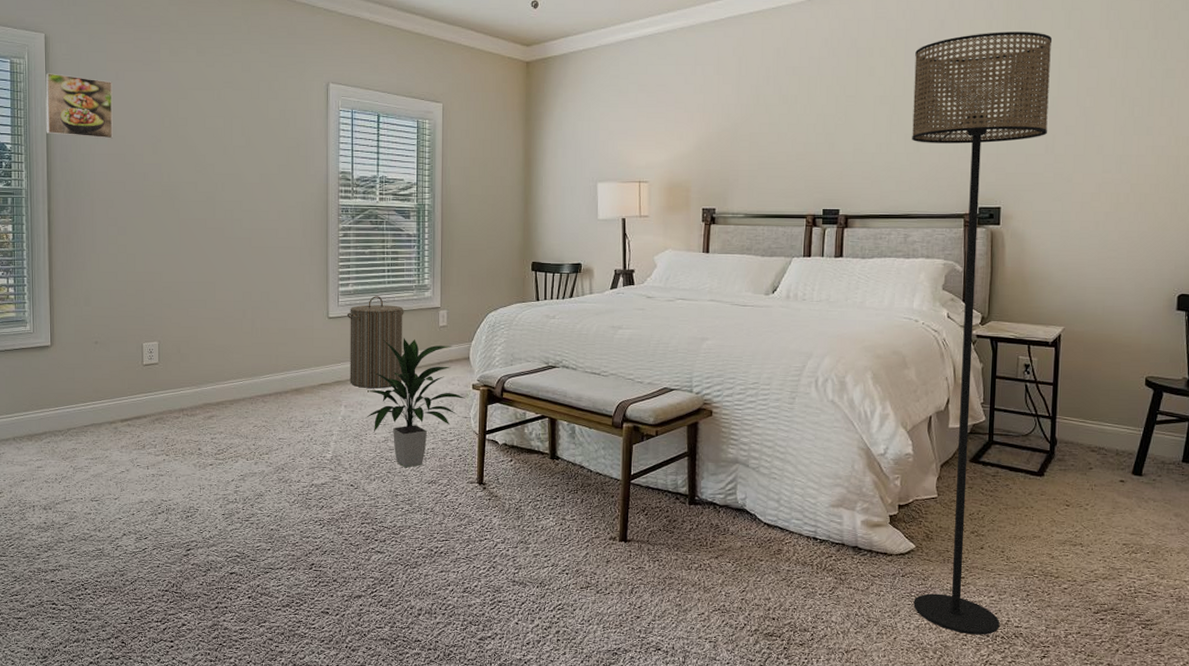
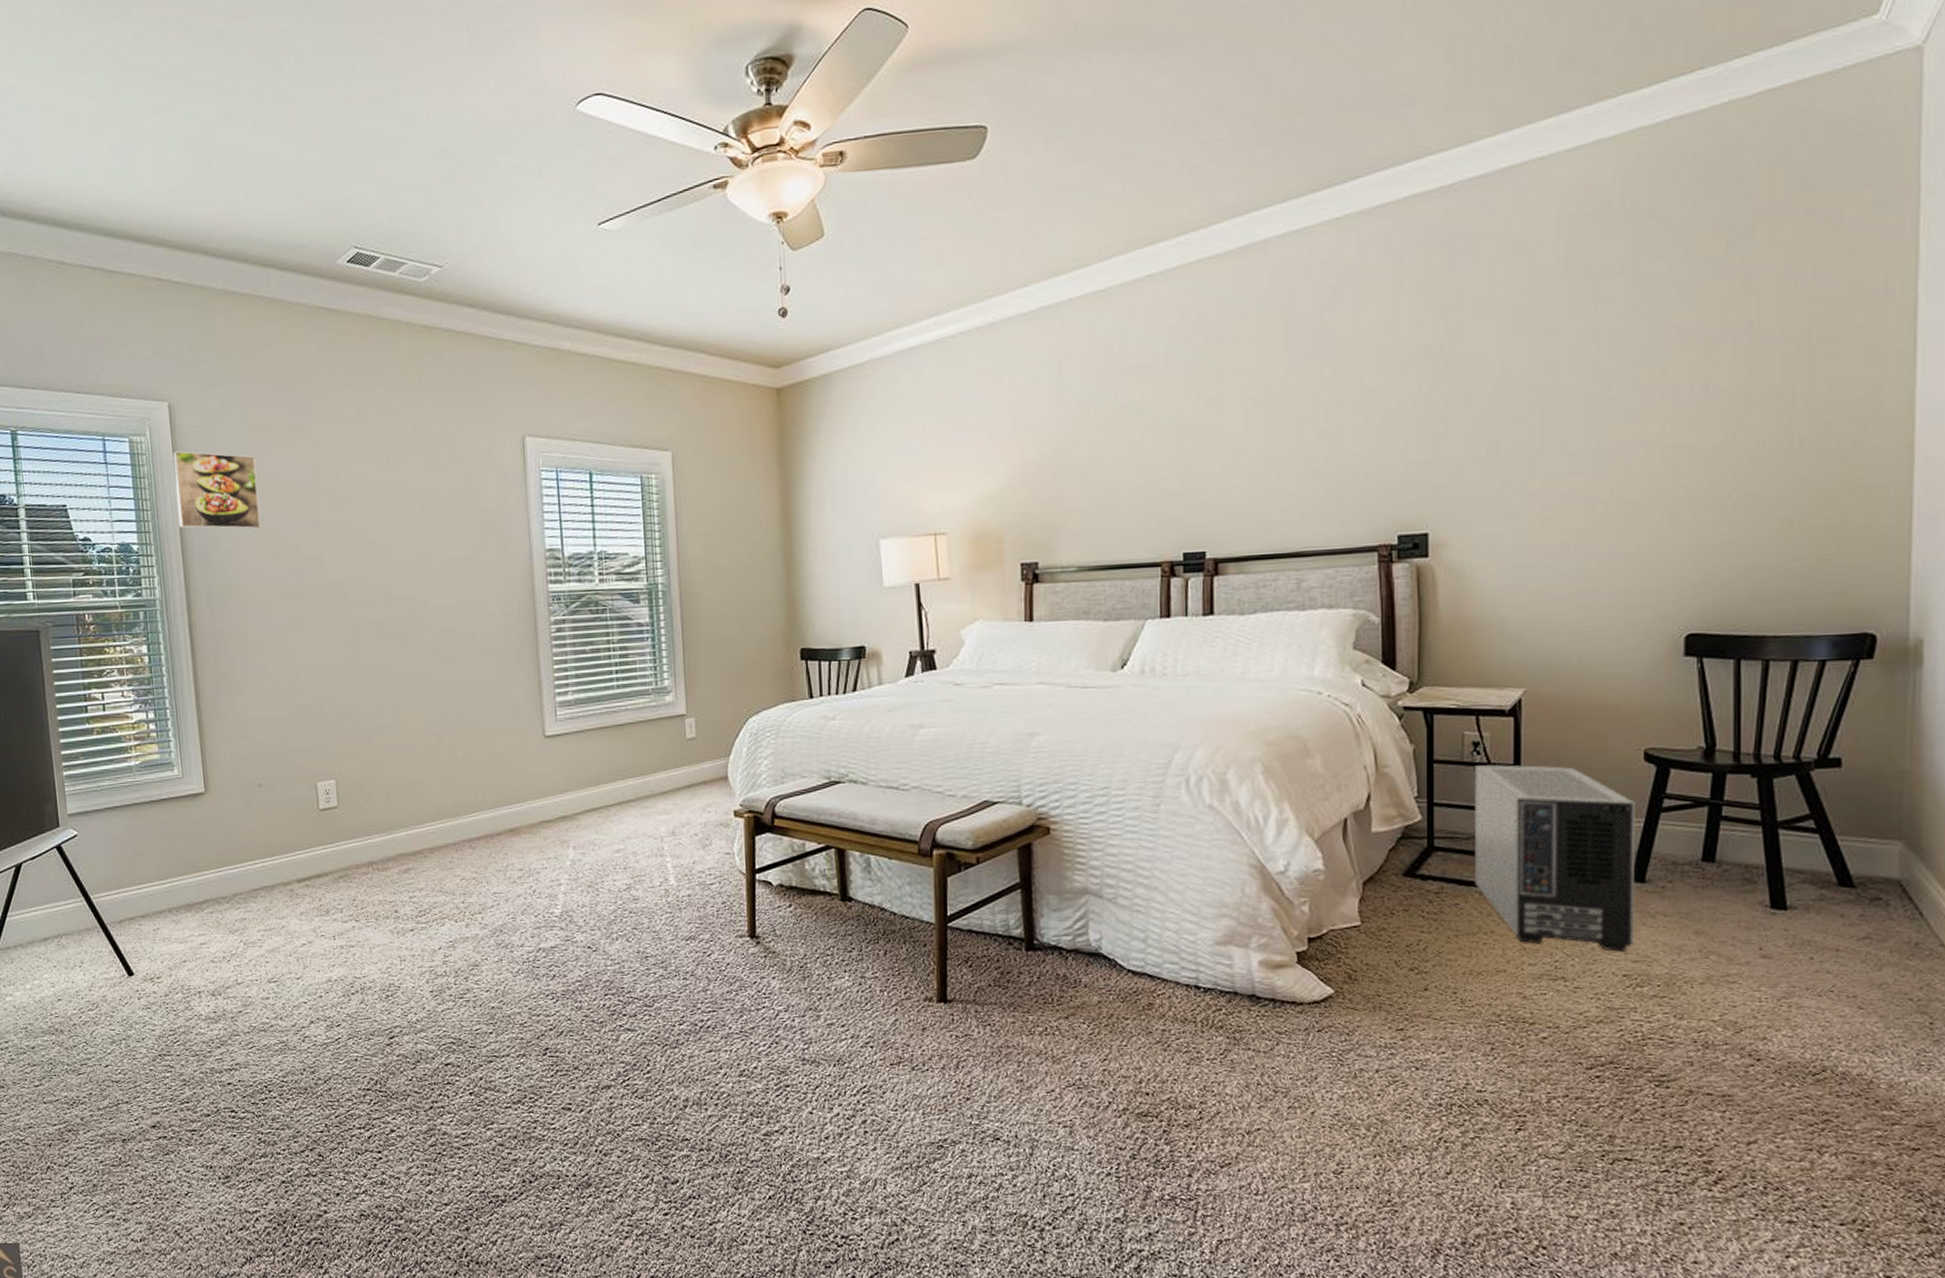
laundry hamper: present [346,296,404,388] -> none [567,705,644,823]
indoor plant: present [365,337,466,468] -> none [600,755,726,922]
floor lamp: present [912,32,1053,635] -> none [1298,291,1490,1104]
air purifier: none [1021,382,1137,526] -> present [1475,764,1635,952]

